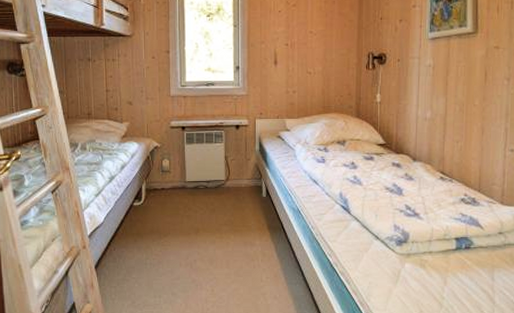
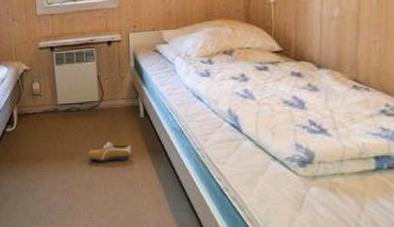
shoe: none [212,218,253,237] -> present [87,141,131,162]

